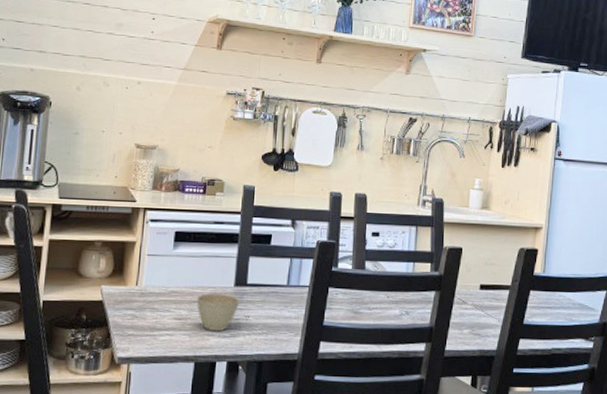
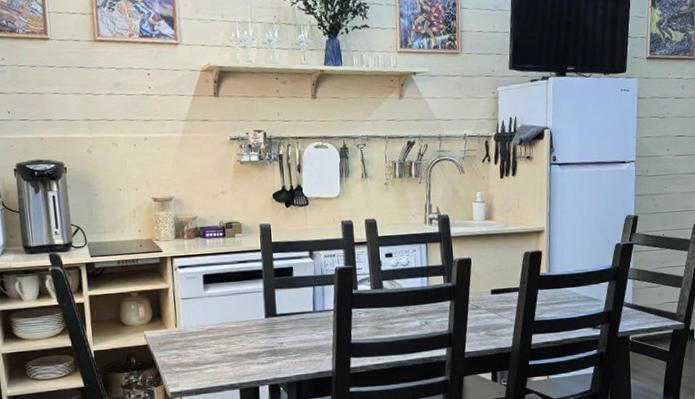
cup: present [196,292,239,332] -> none [232,325,272,360]

